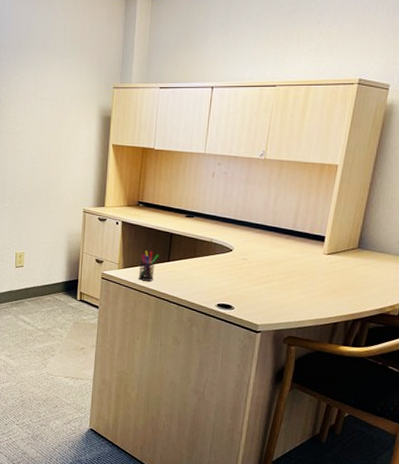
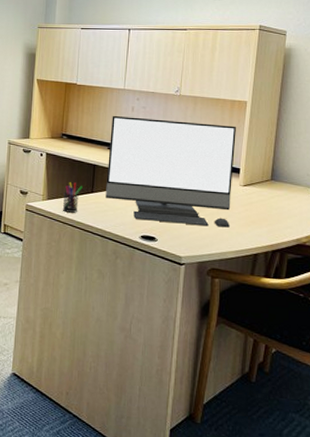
monitor: none [182,181,324,297] -> present [106,115,236,228]

